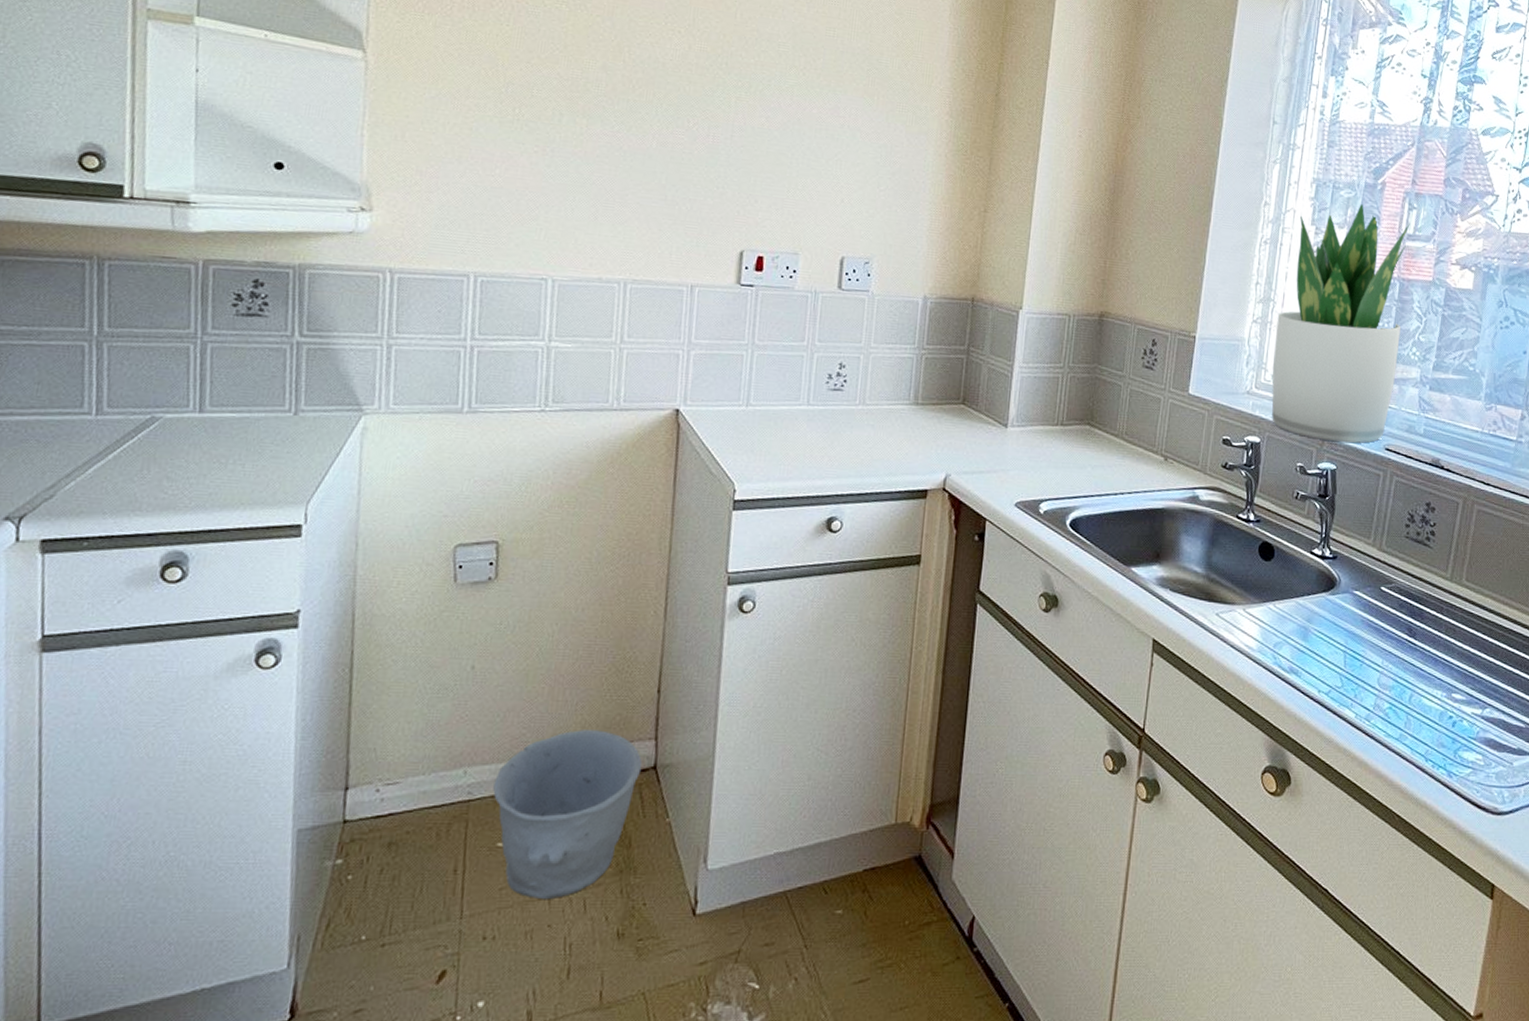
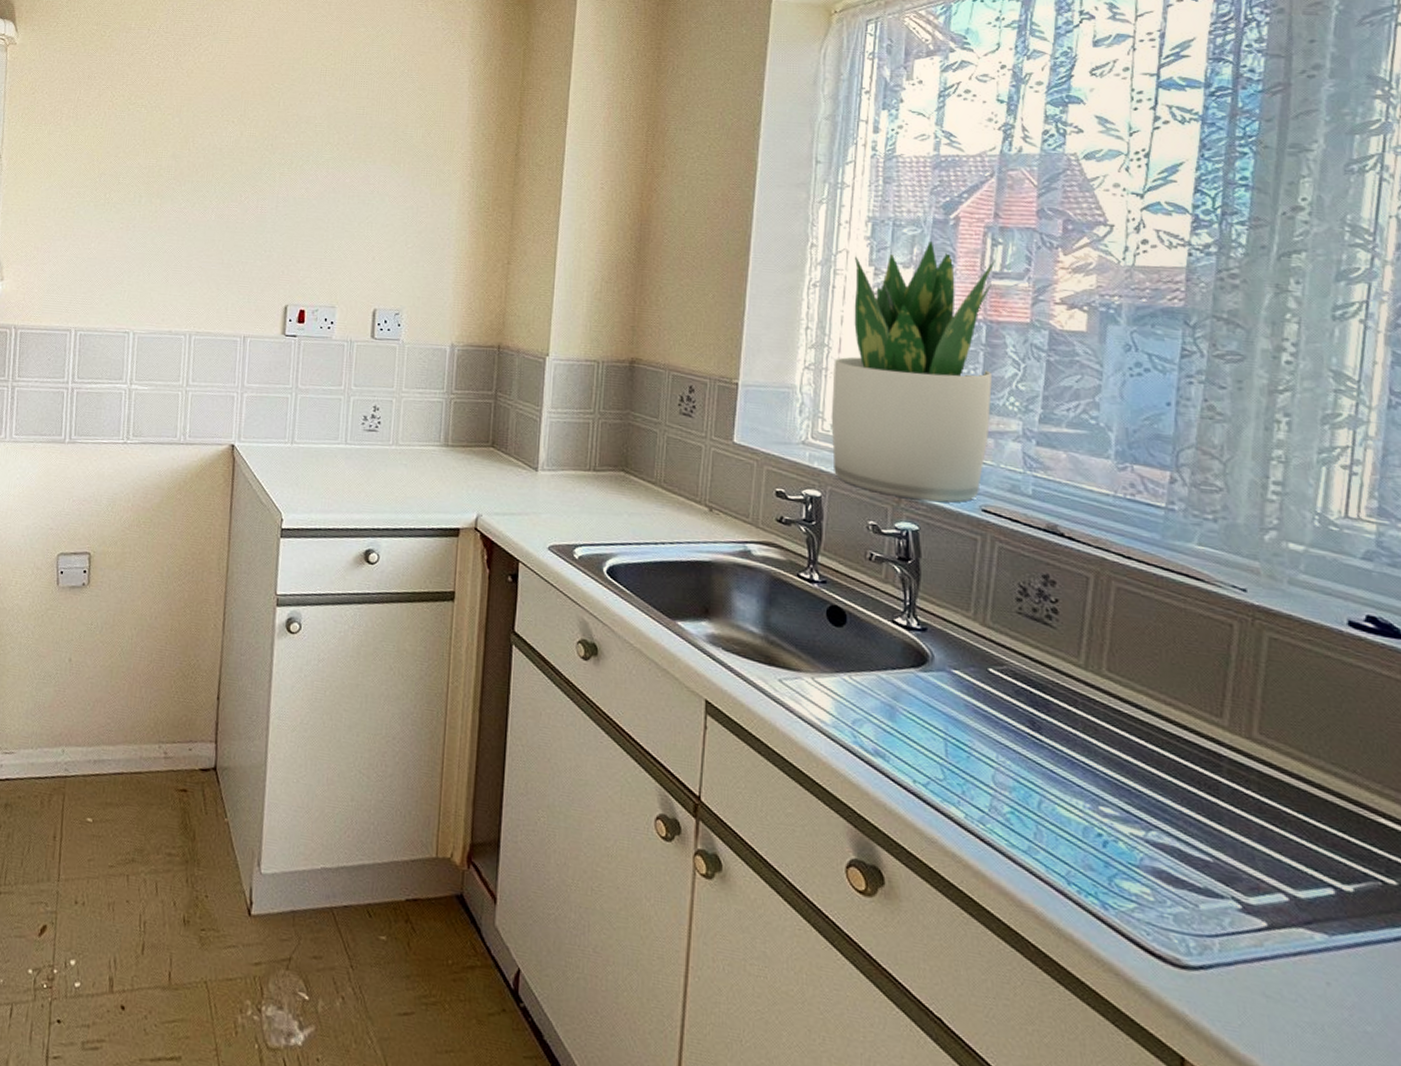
bucket: present [493,730,643,900] -> none [84,725,205,878]

